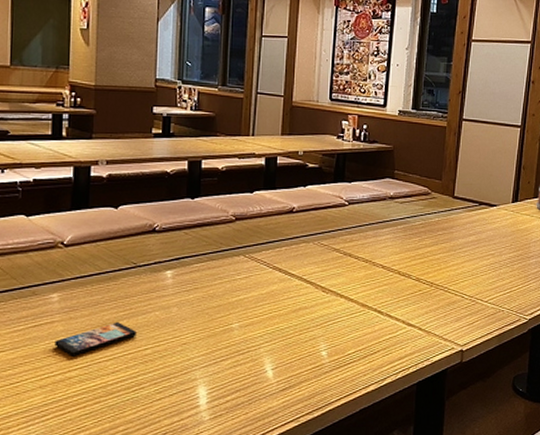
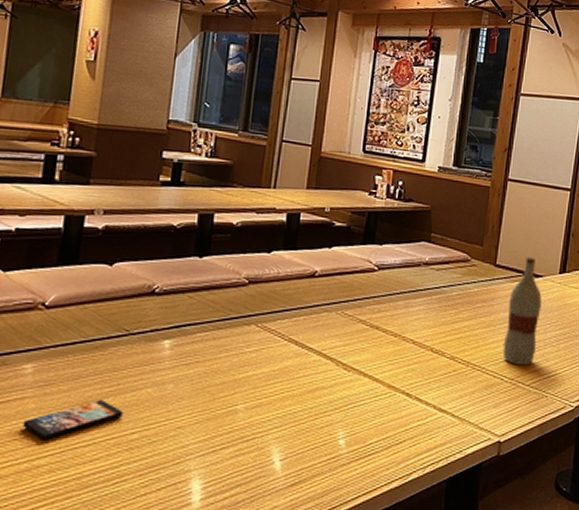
bottle: none [462,189,496,285] -> present [503,257,542,366]

